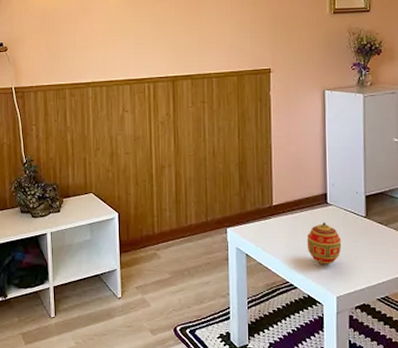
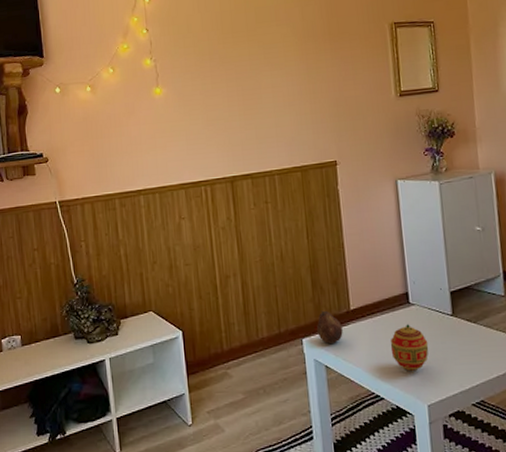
fruit: none [241,204,264,234] -> present [317,310,343,344]

